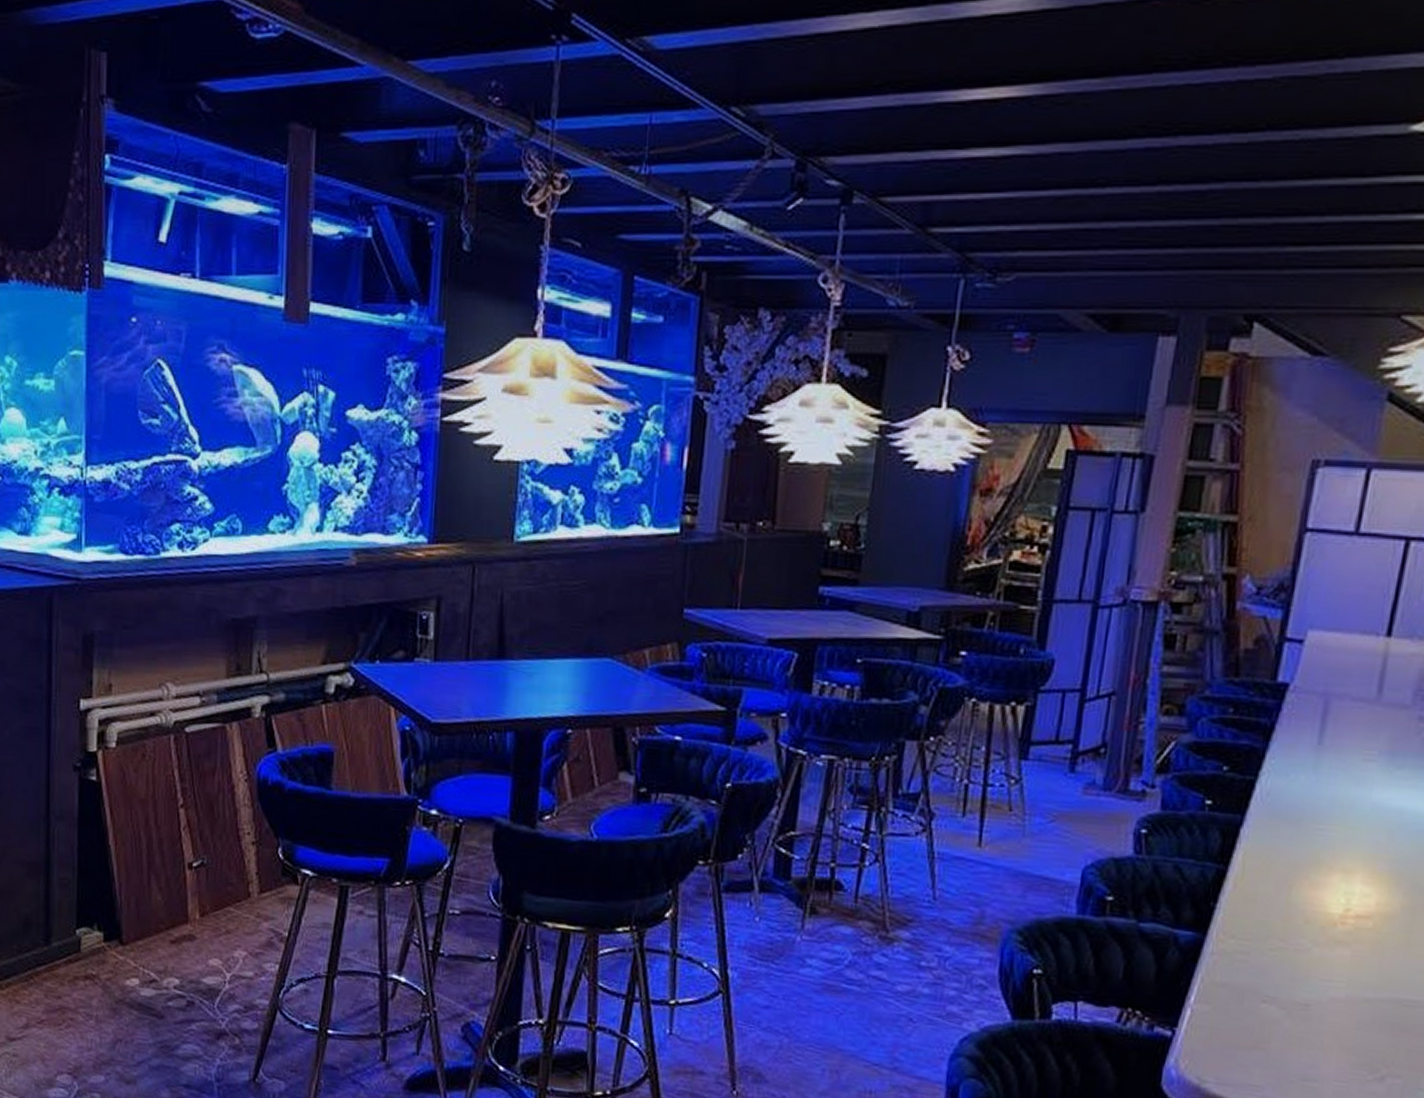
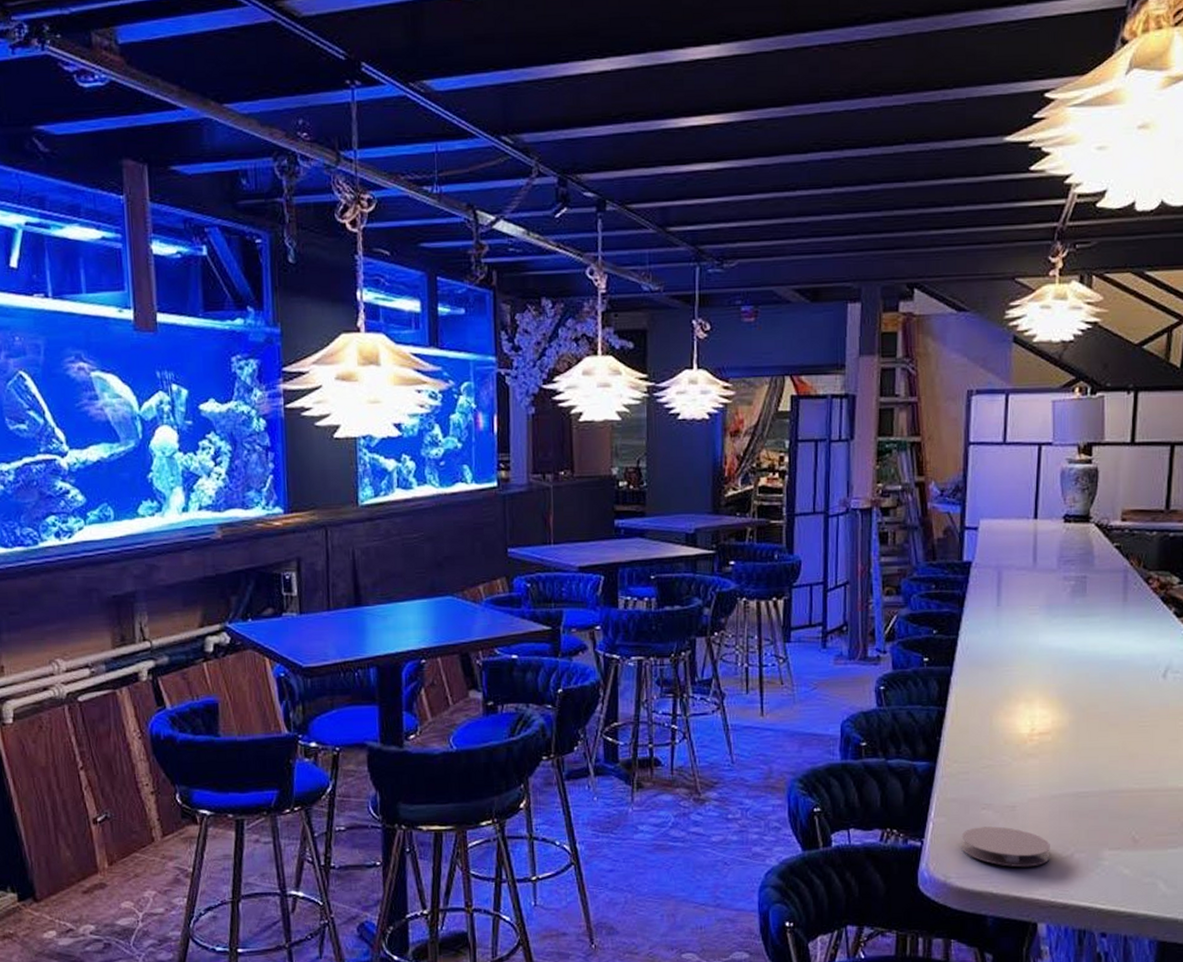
coaster: none [1226,1023,1353,1086] -> present [961,826,1050,868]

